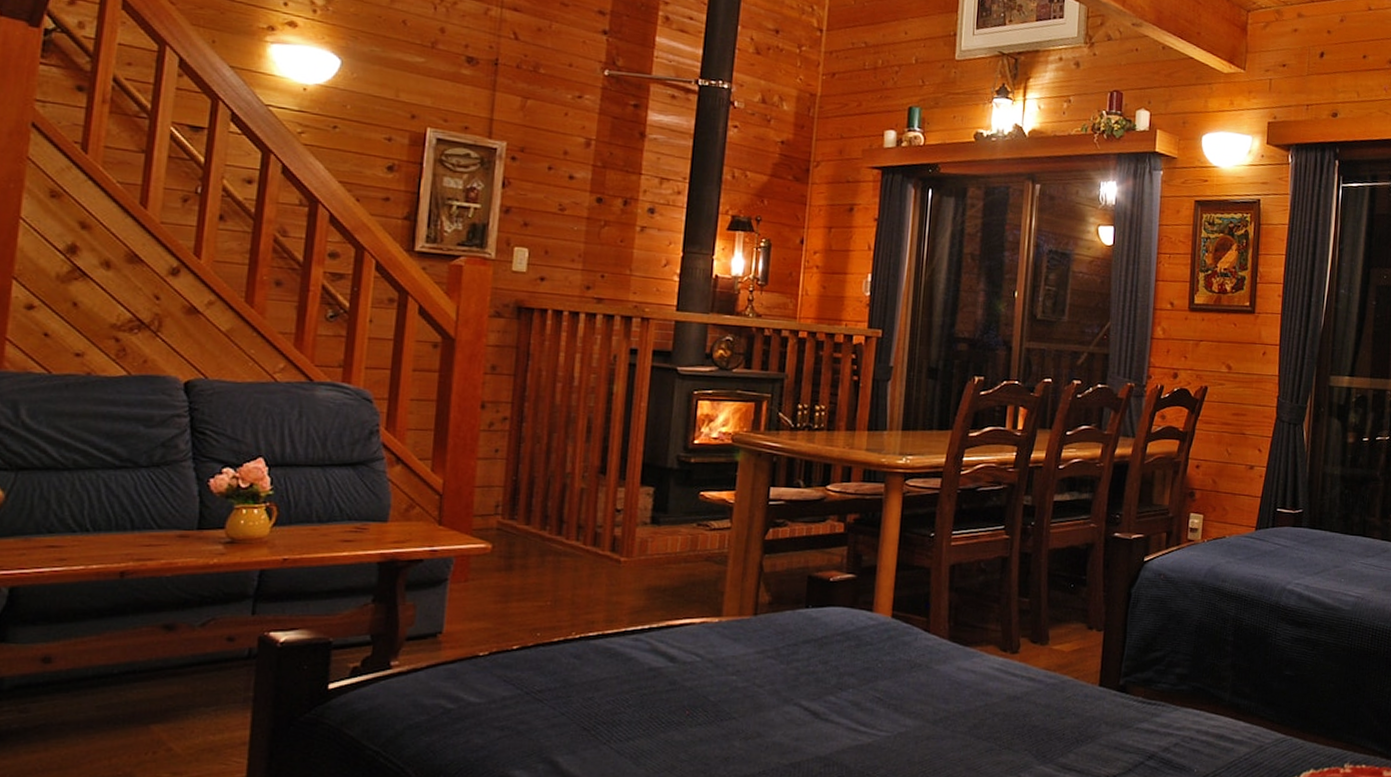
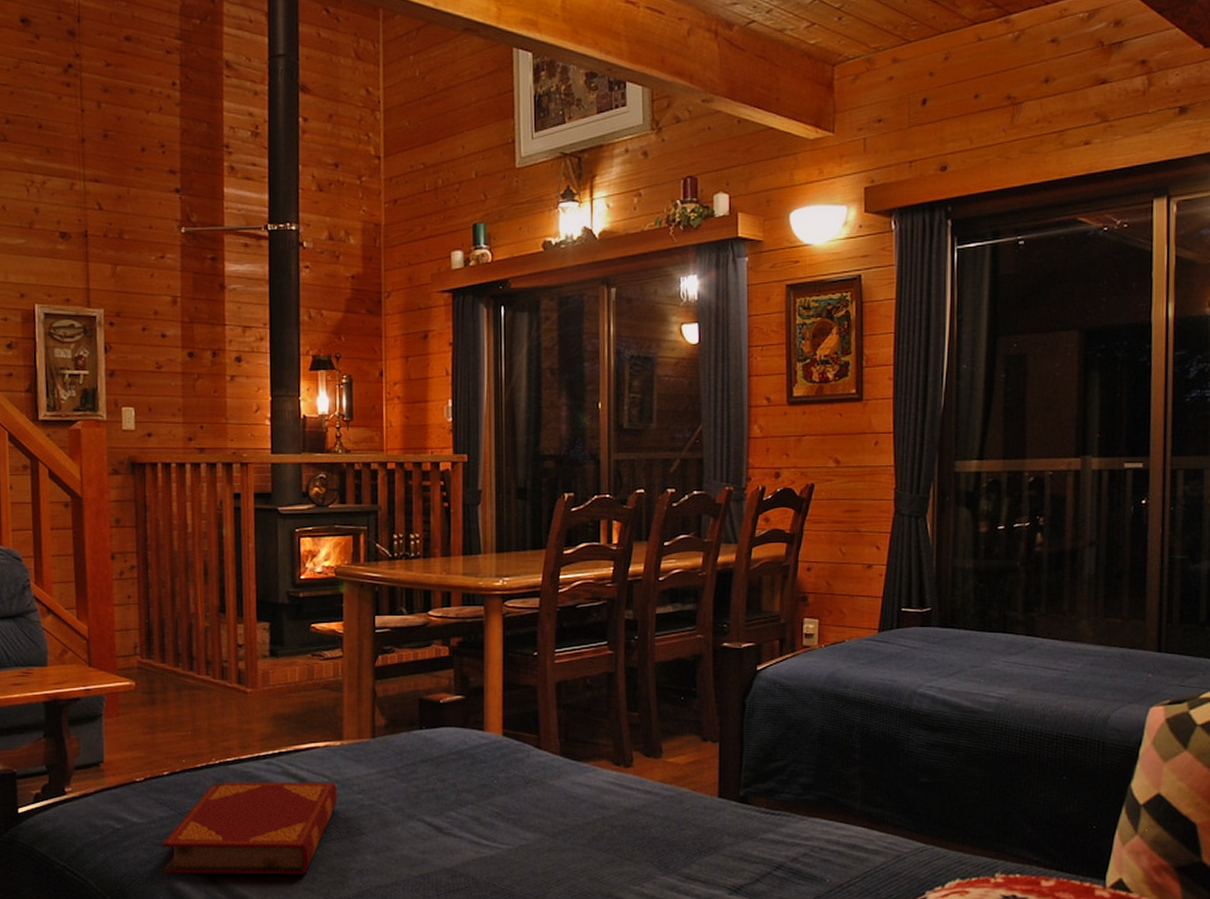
hardback book: none [497,658,711,763] -> present [161,781,338,875]

